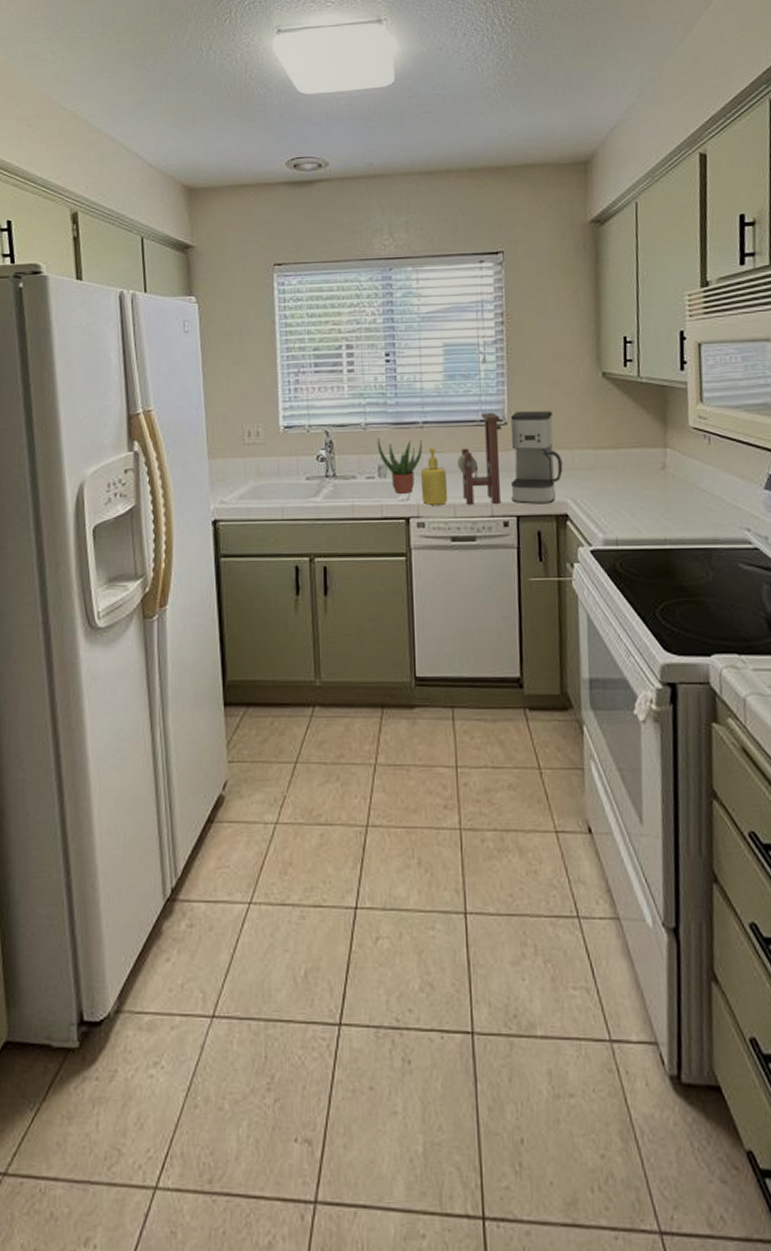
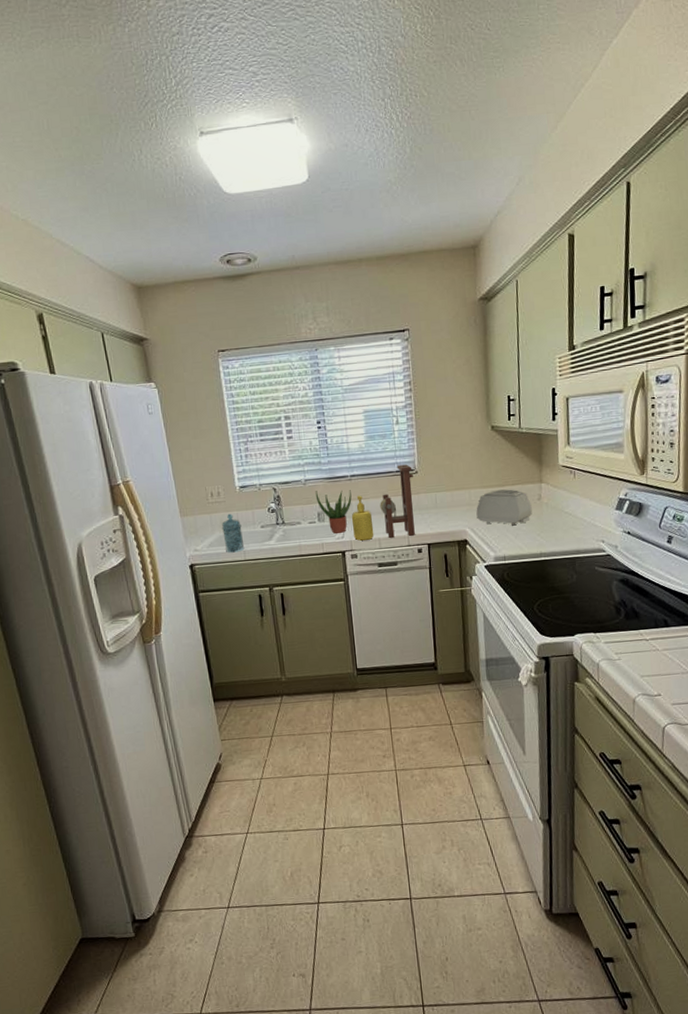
canister: none [257,459,283,509] -> present [221,513,245,553]
coffee maker: present [510,411,563,504] -> none [420,460,463,534]
toaster: none [580,453,654,500] -> present [476,489,532,526]

